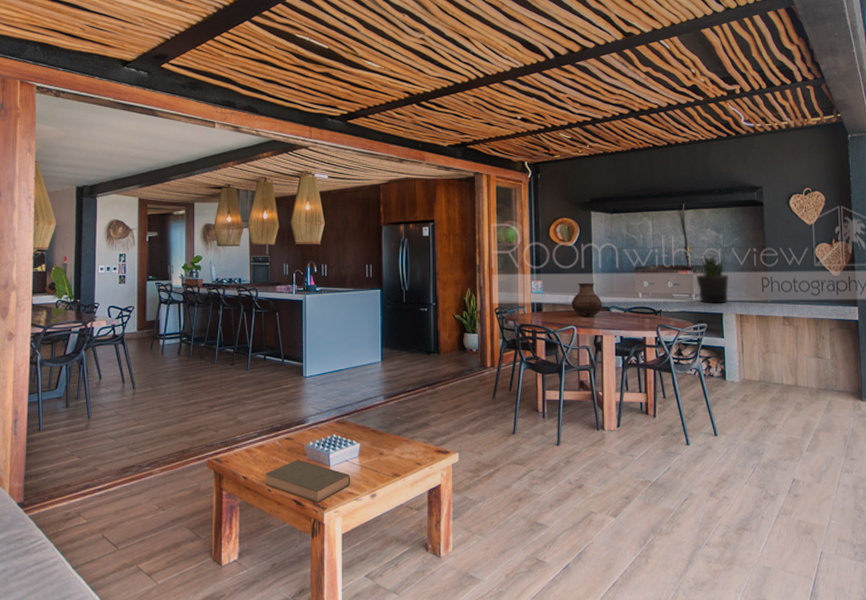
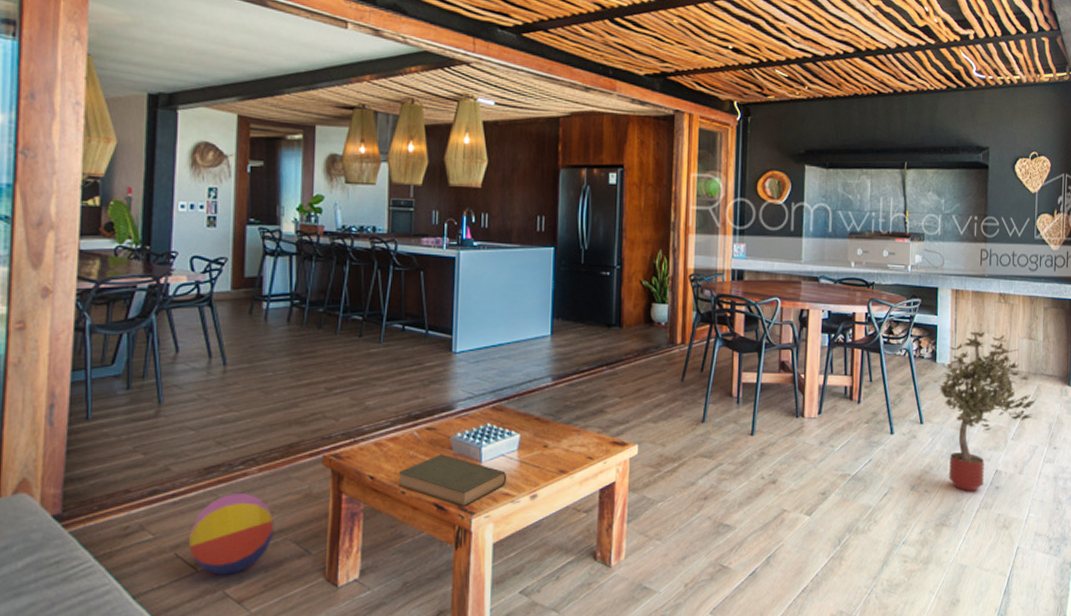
beachball: none [112,489,173,553] -> present [189,493,274,575]
vase: present [571,282,603,317] -> none [777,247,812,288]
planter: present [695,252,729,304] -> none [913,218,947,278]
potted tree: none [730,351,830,499] -> present [939,331,1037,492]

